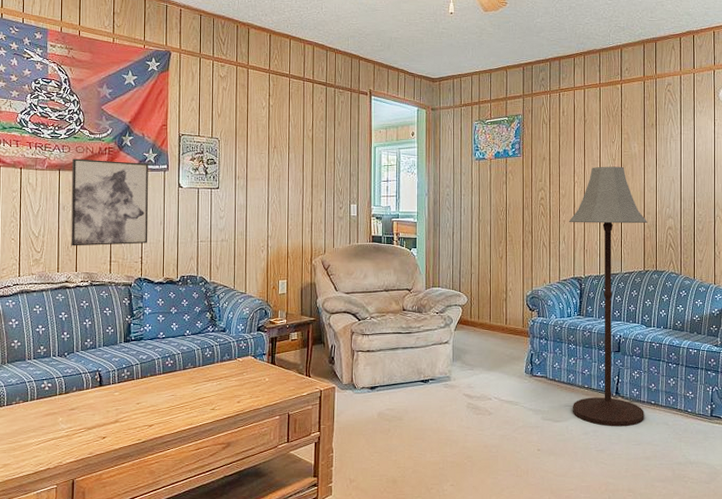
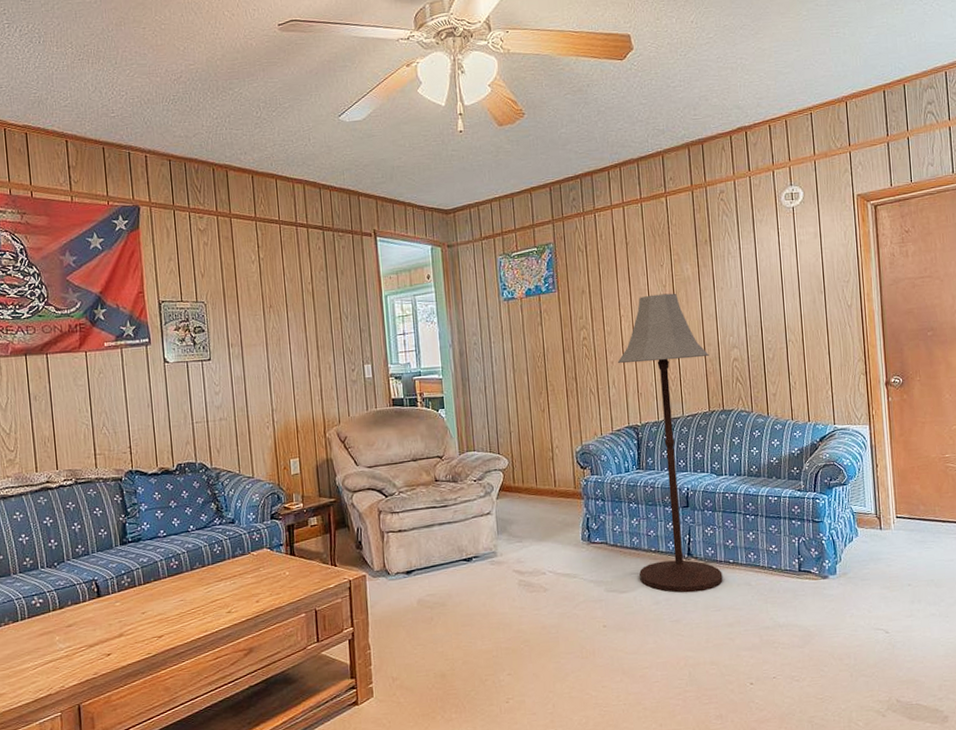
wall art: present [71,158,149,246] -> none [39,338,136,441]

